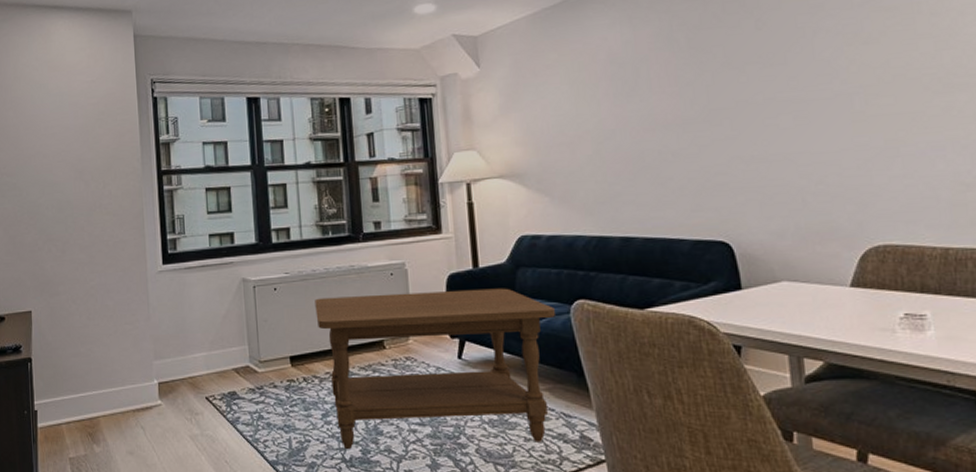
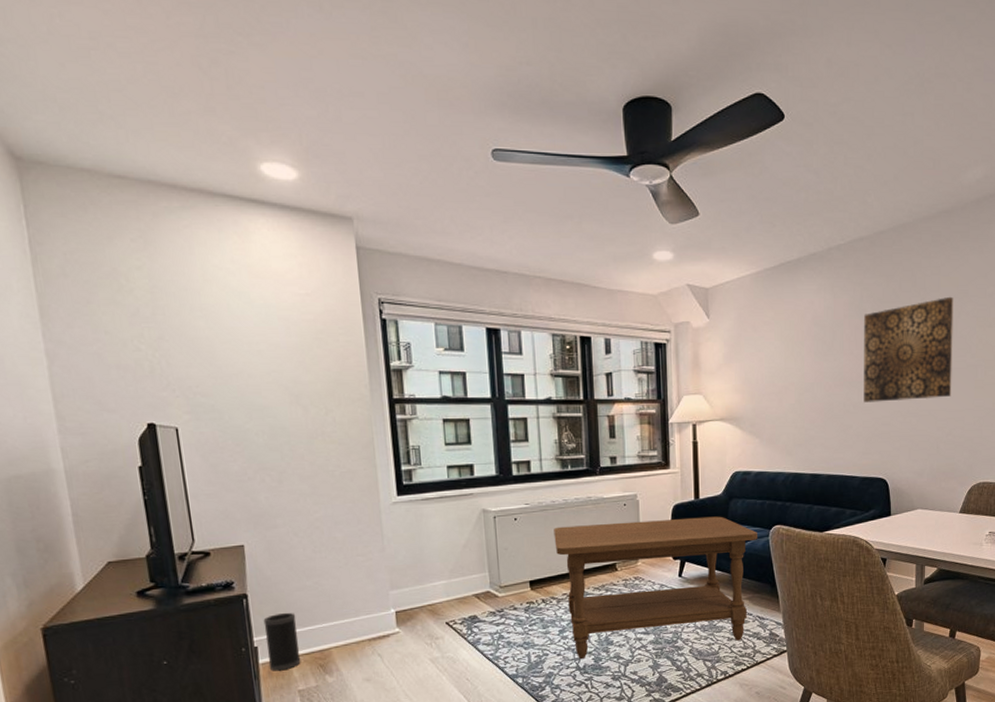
speaker: none [43,377,73,436] -> present [263,612,301,671]
wall art: none [676,12,816,149] -> present [864,296,954,403]

